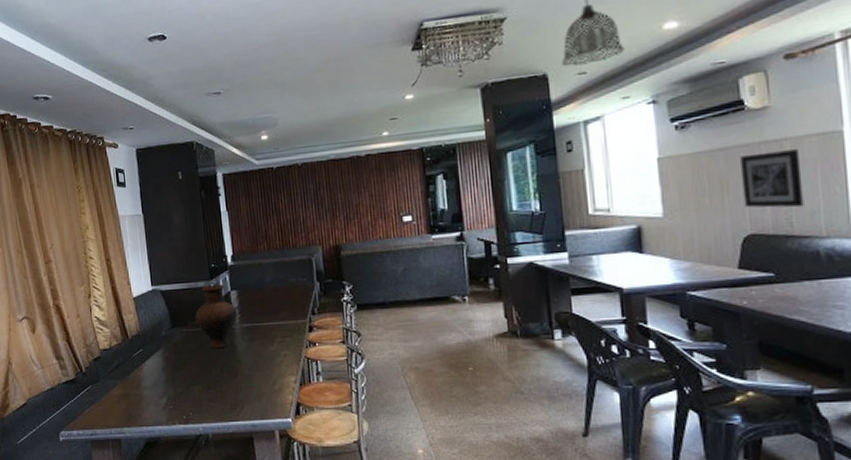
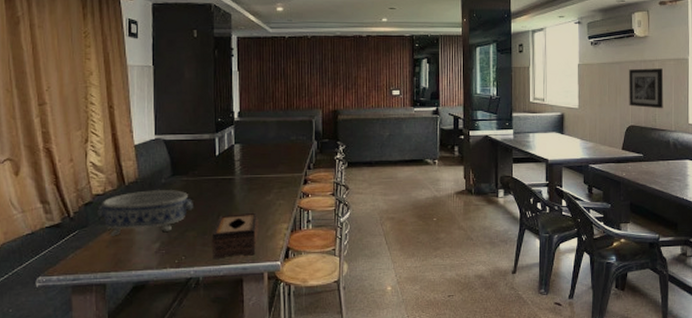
decorative bowl: none [106,342,196,391] -> present [98,189,193,236]
vase: present [195,284,238,349] -> none [197,137,239,197]
tissue box: none [217,364,265,415] -> present [211,212,259,259]

